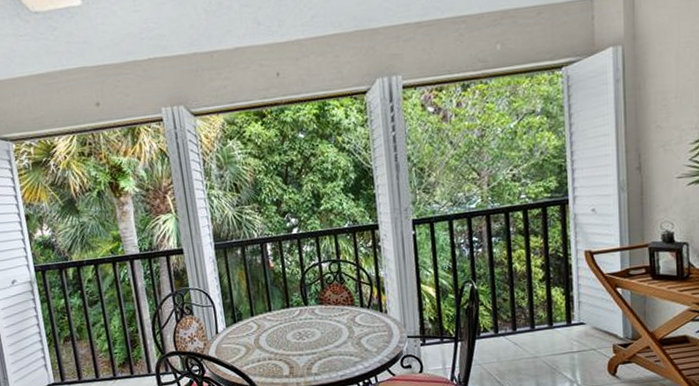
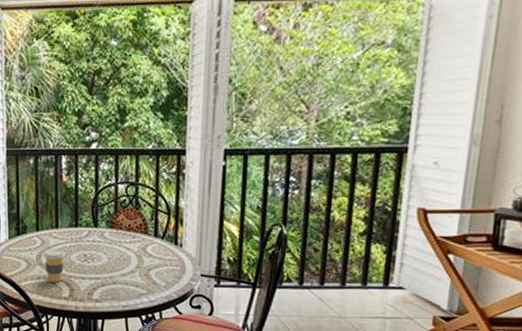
coffee cup: none [260,331,282,363] -> present [43,249,65,282]

